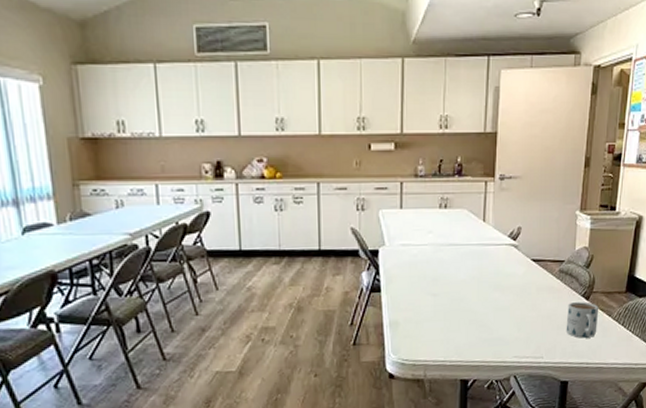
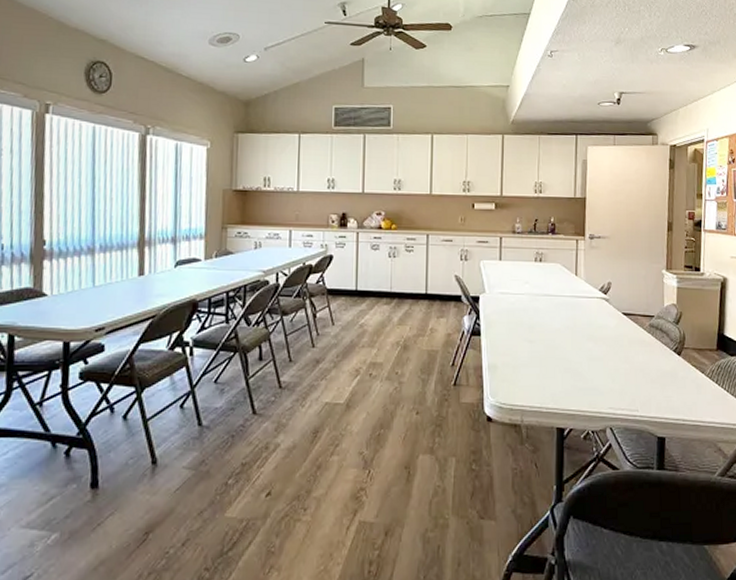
mug: present [566,302,599,338] -> none [659,357,692,393]

